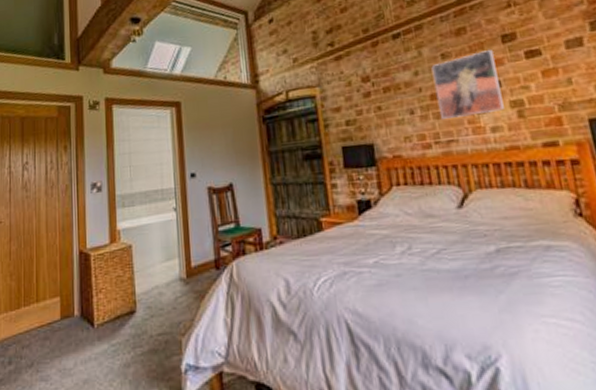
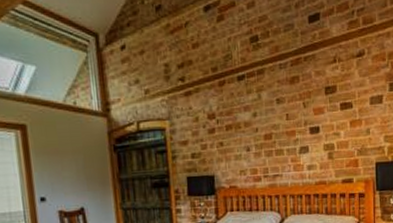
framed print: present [431,50,504,119] -> none [268,99,319,157]

